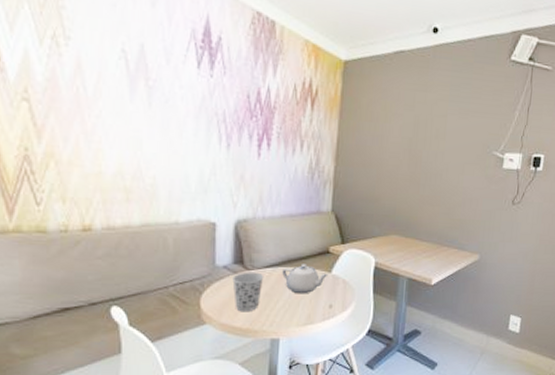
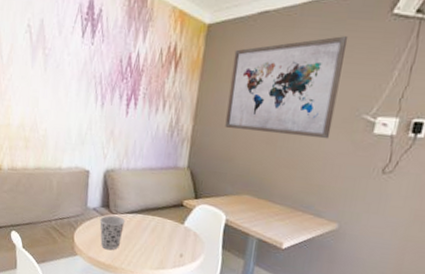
teapot: present [282,264,329,294] -> none [140,213,181,241]
wall art: none [368,78,476,175] -> present [225,36,349,139]

